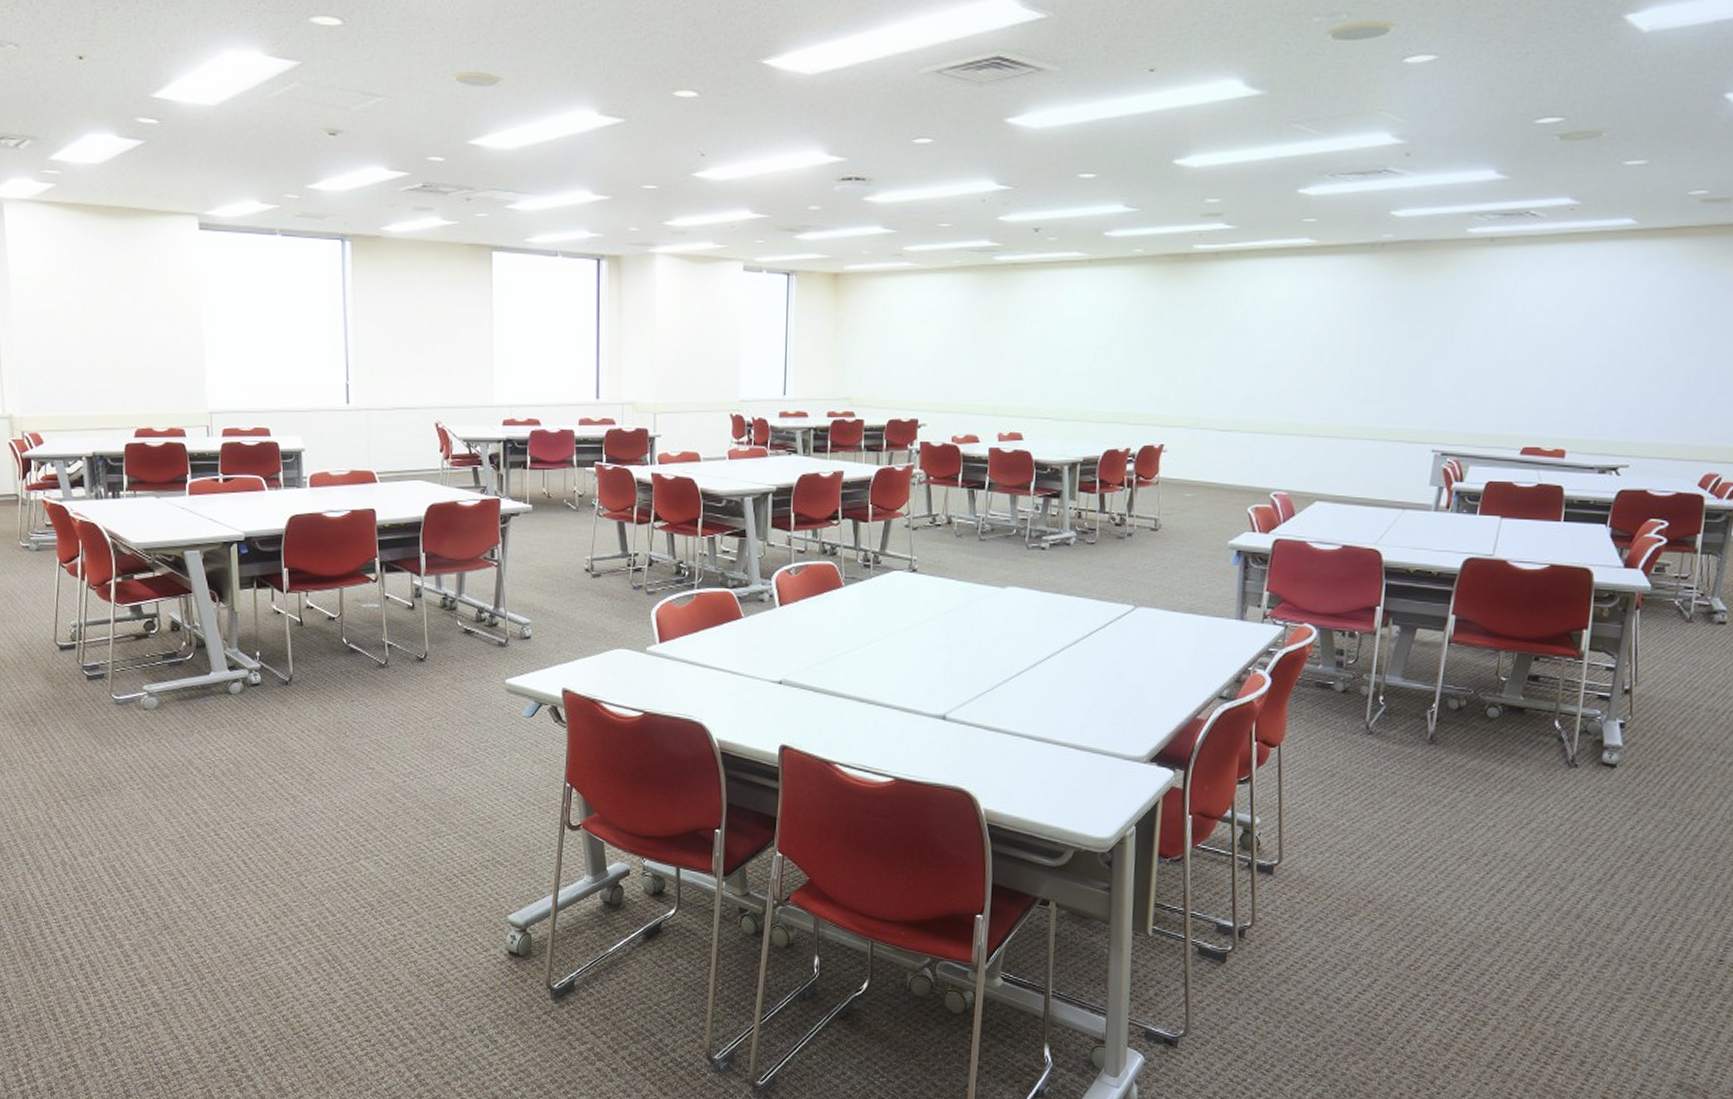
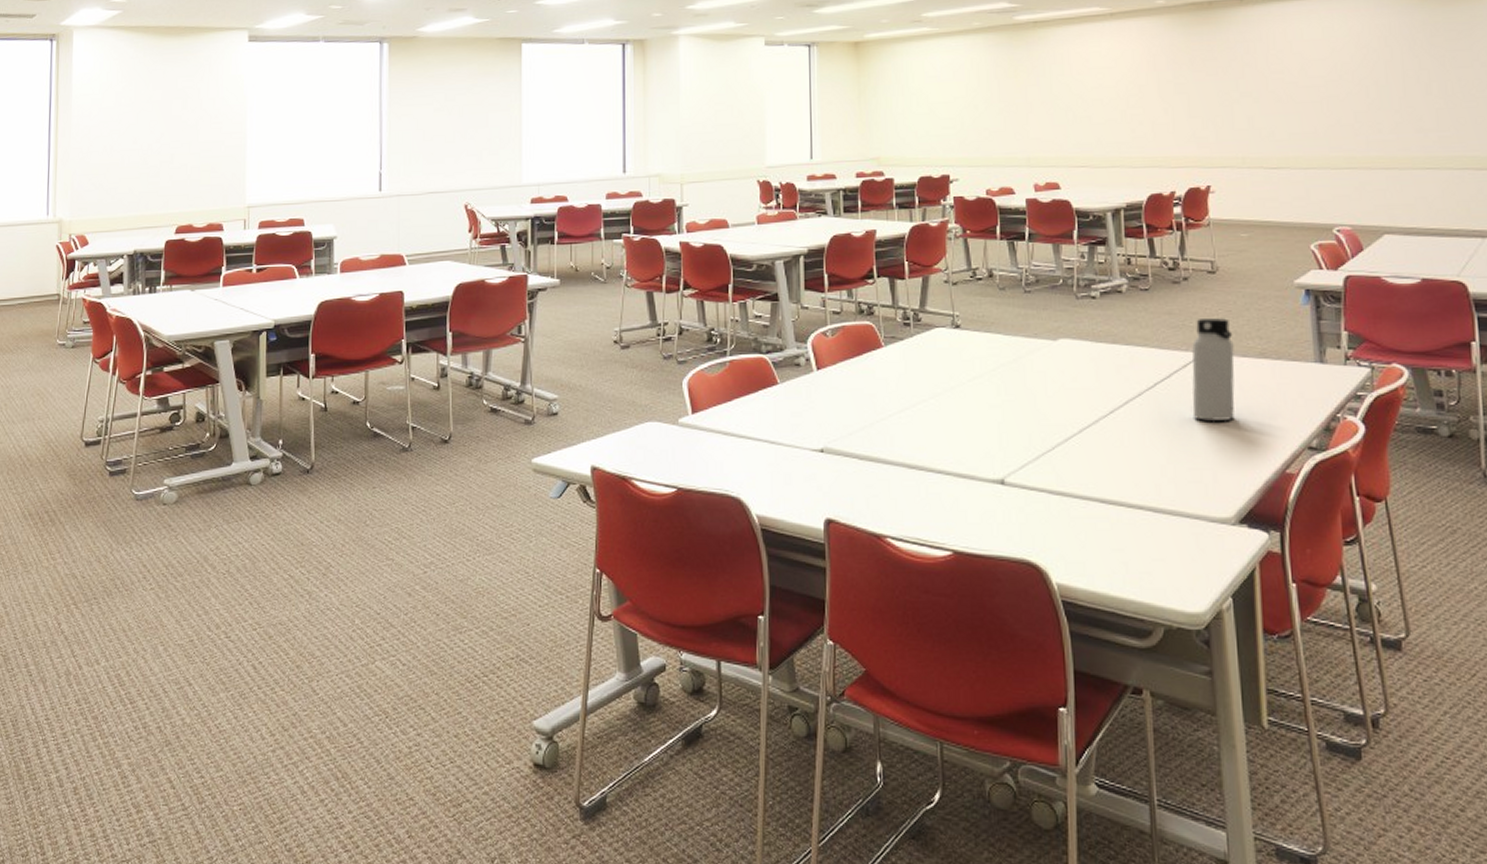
water bottle: none [1121,574,1166,669] -> present [1192,318,1235,421]

